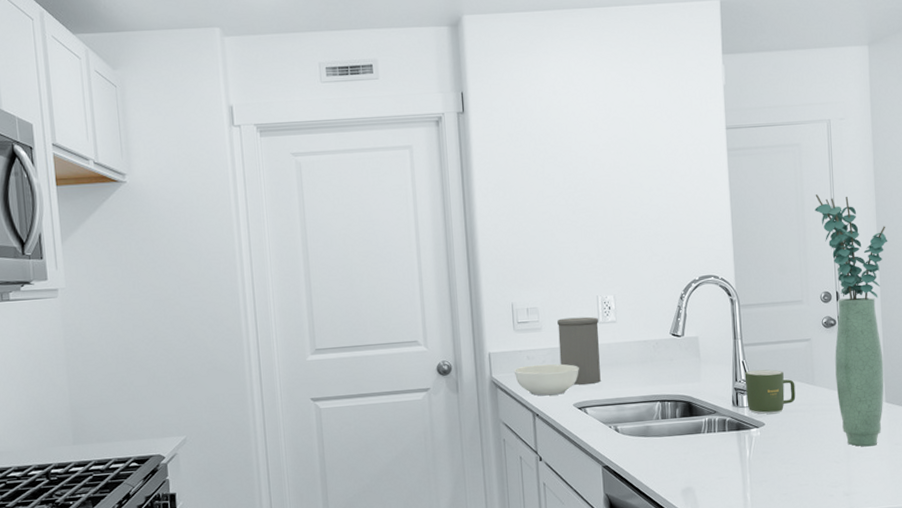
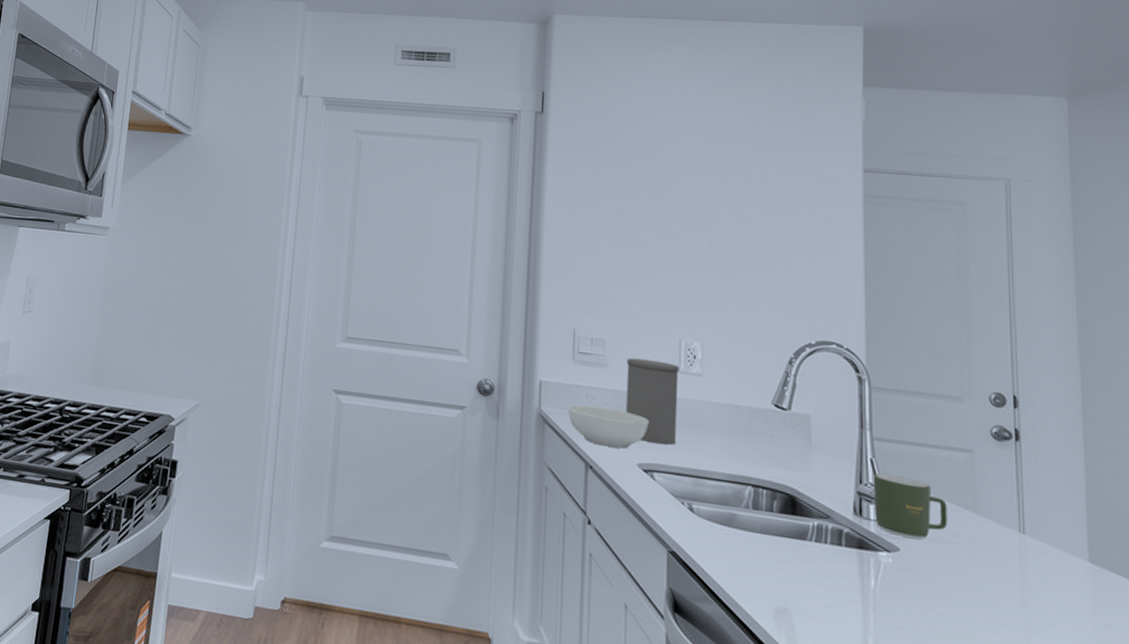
vase: present [815,194,888,447] -> none [984,267,1095,621]

